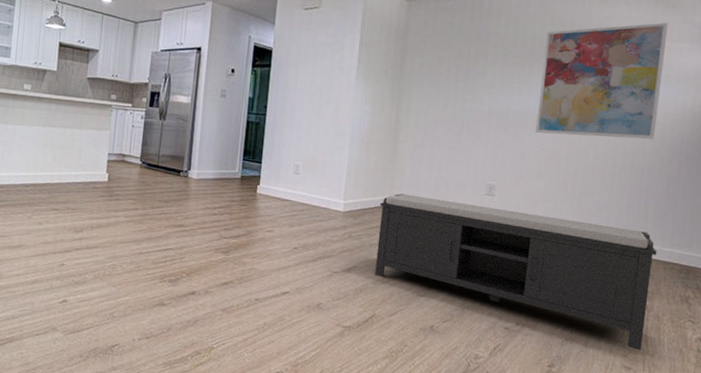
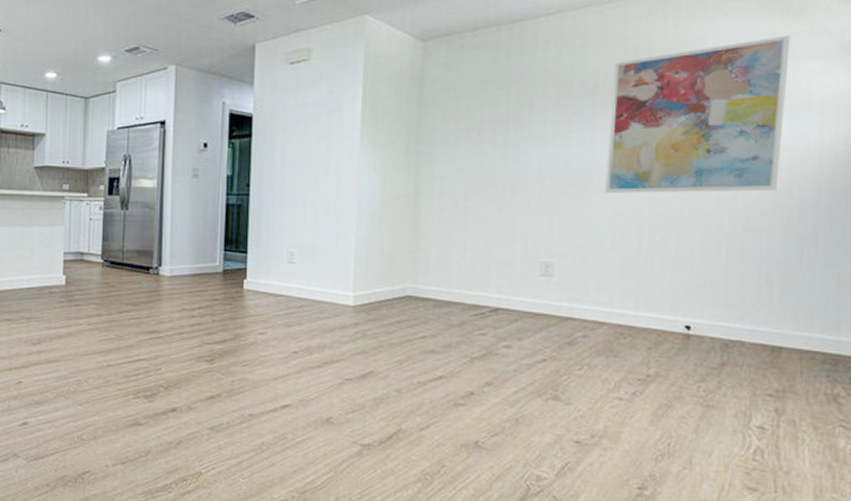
bench: present [375,193,657,350] -> none [398,280,788,466]

